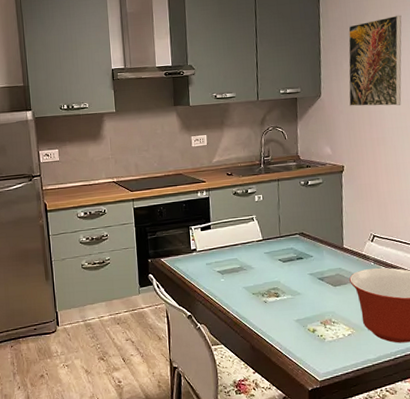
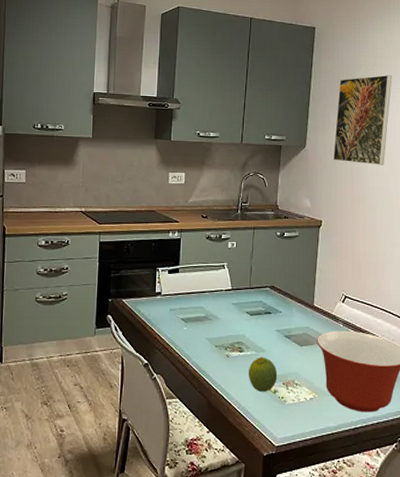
fruit: none [286,299,315,332] -> present [248,357,278,392]

